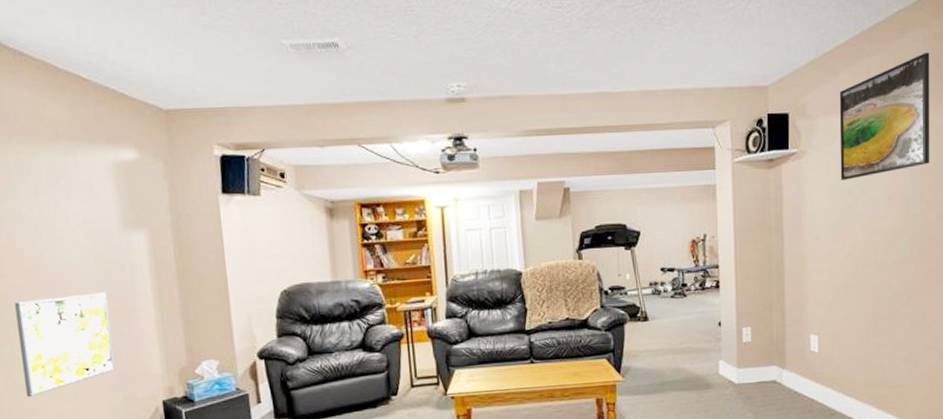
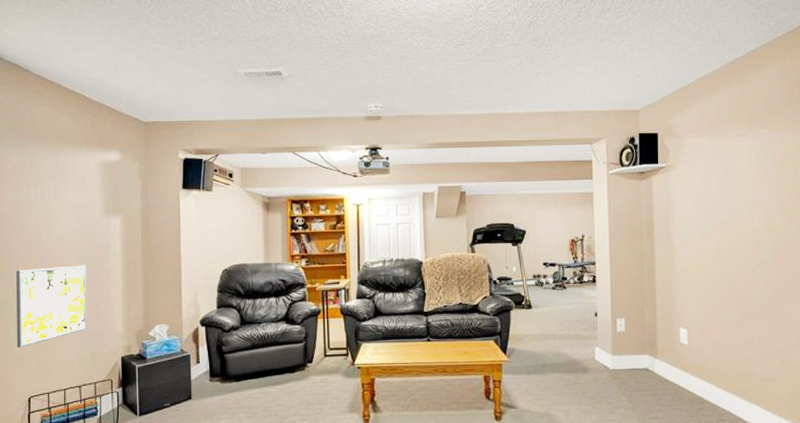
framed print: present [839,53,930,181] -> none [703,84,789,192]

